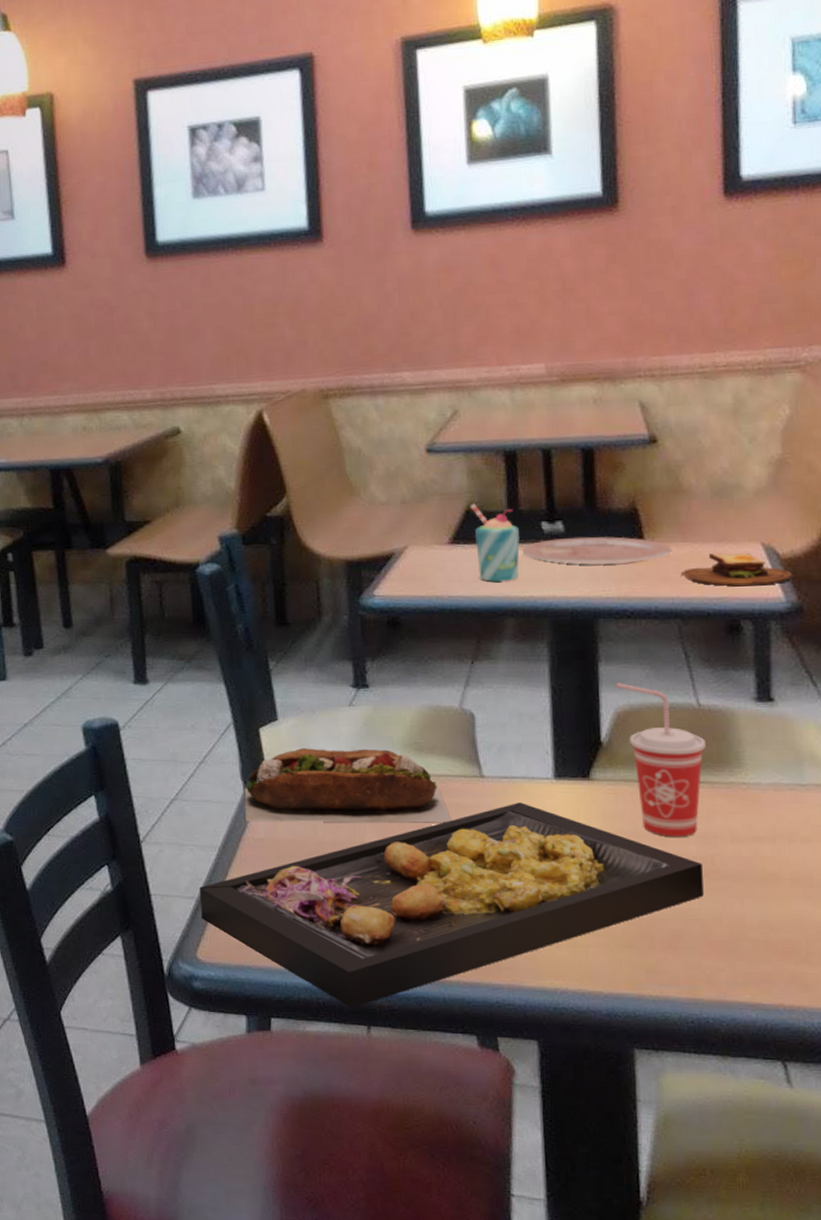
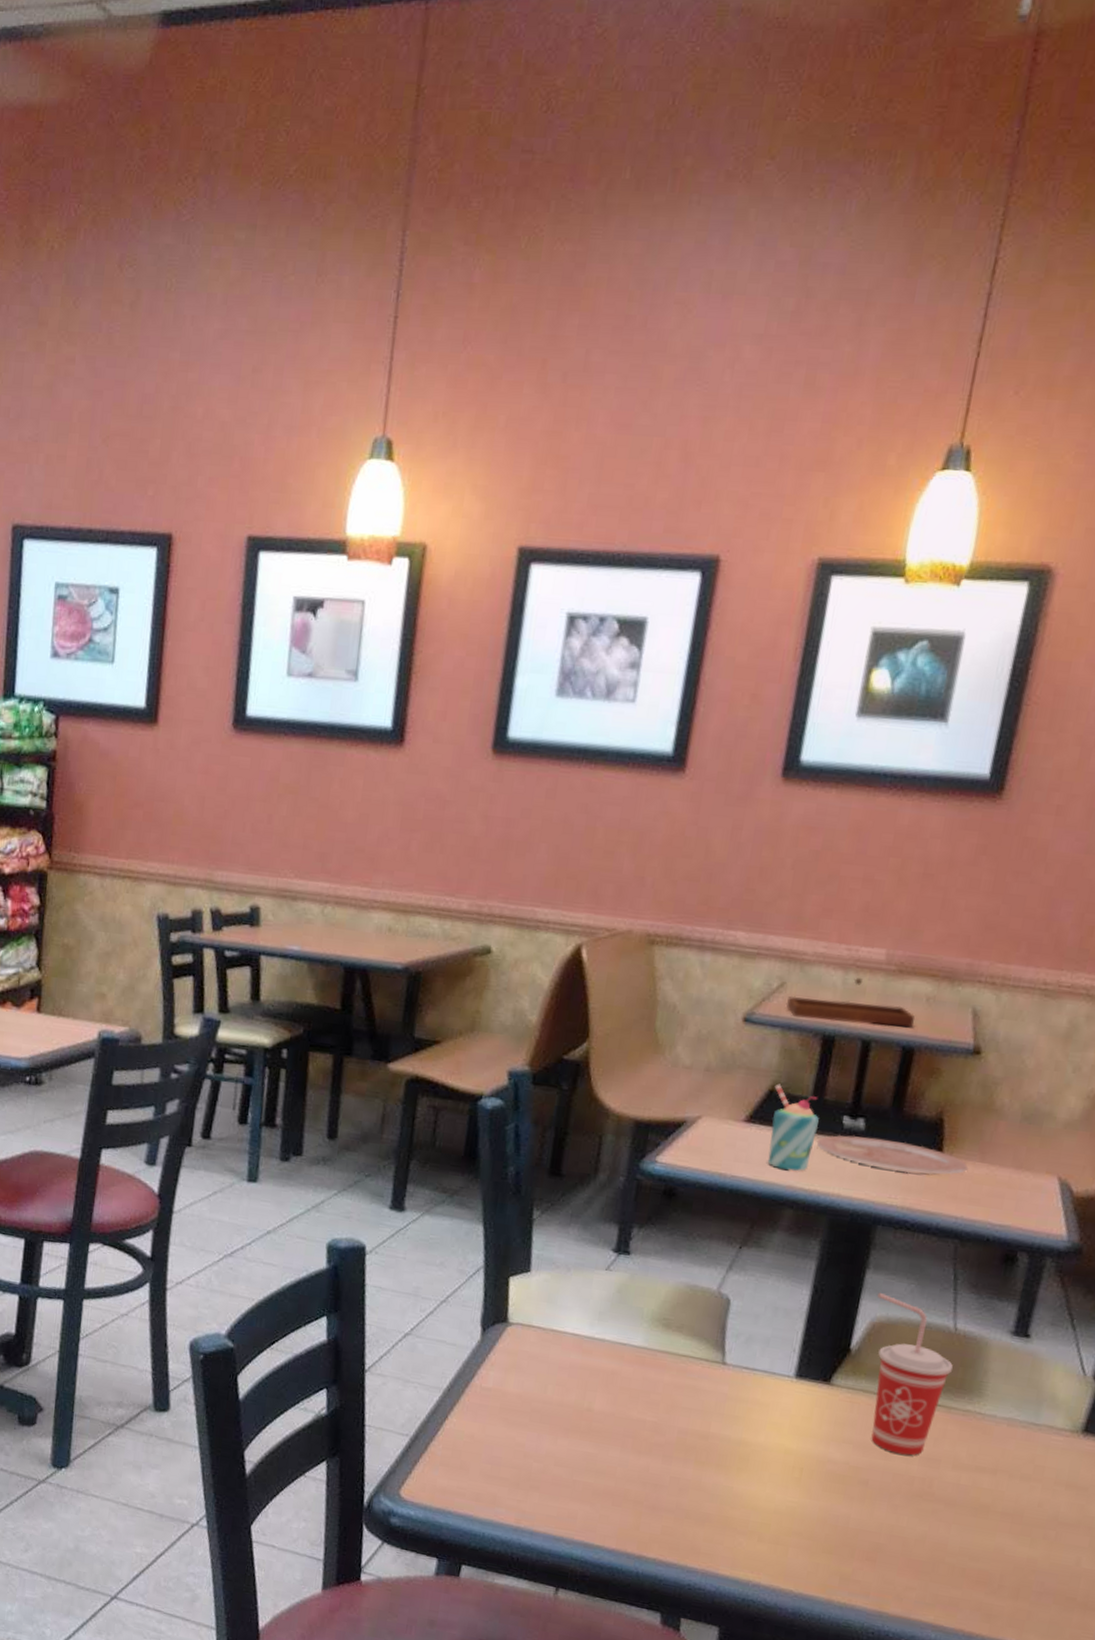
food tray: present [199,802,704,1008] -> none [412,1394,920,1568]
sandwich: present [244,748,452,823] -> none [476,1304,684,1403]
tray: none [462,394,588,439] -> present [786,978,916,1028]
sandwich: present [681,553,794,586] -> none [971,1178,1082,1222]

